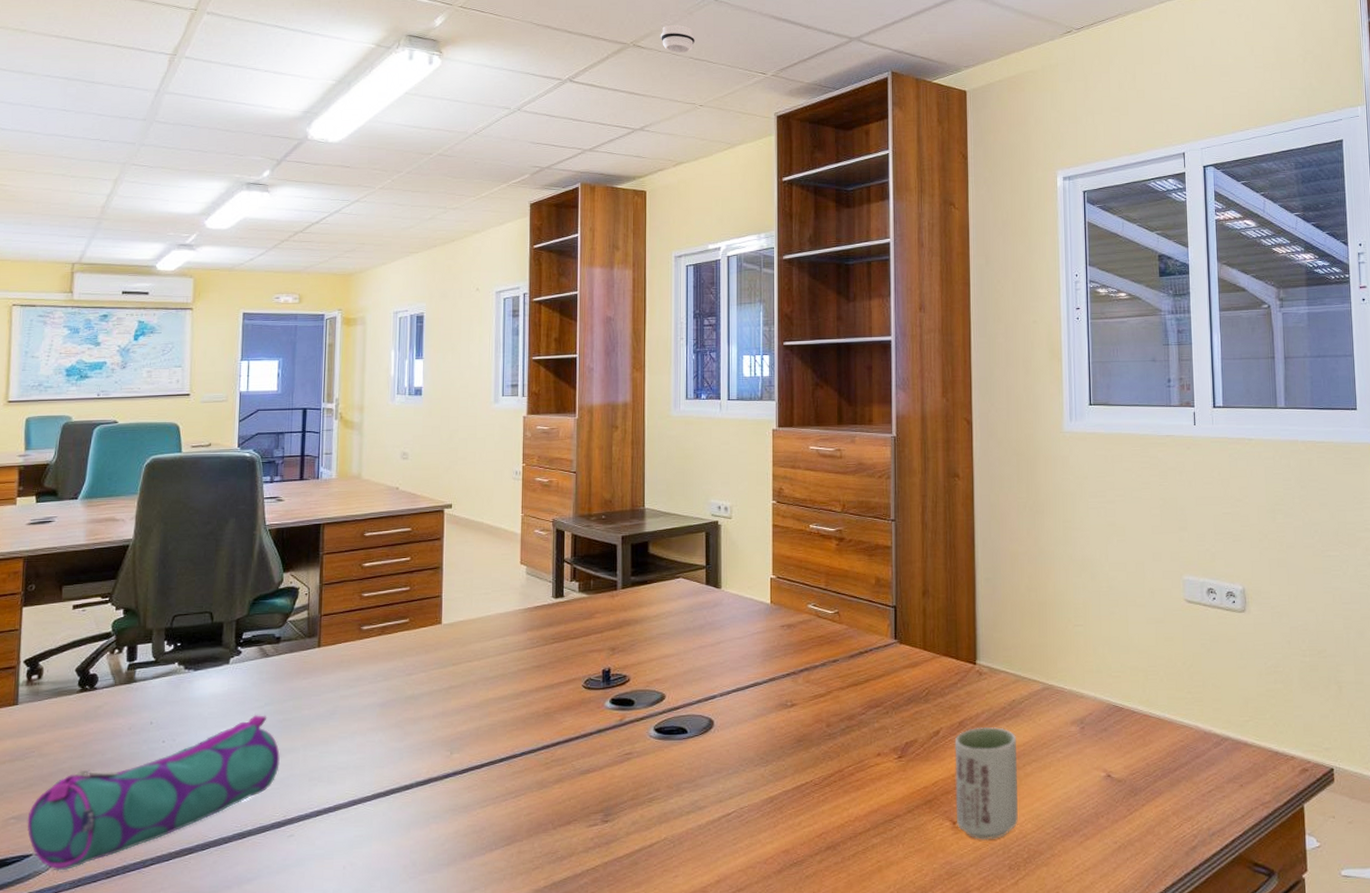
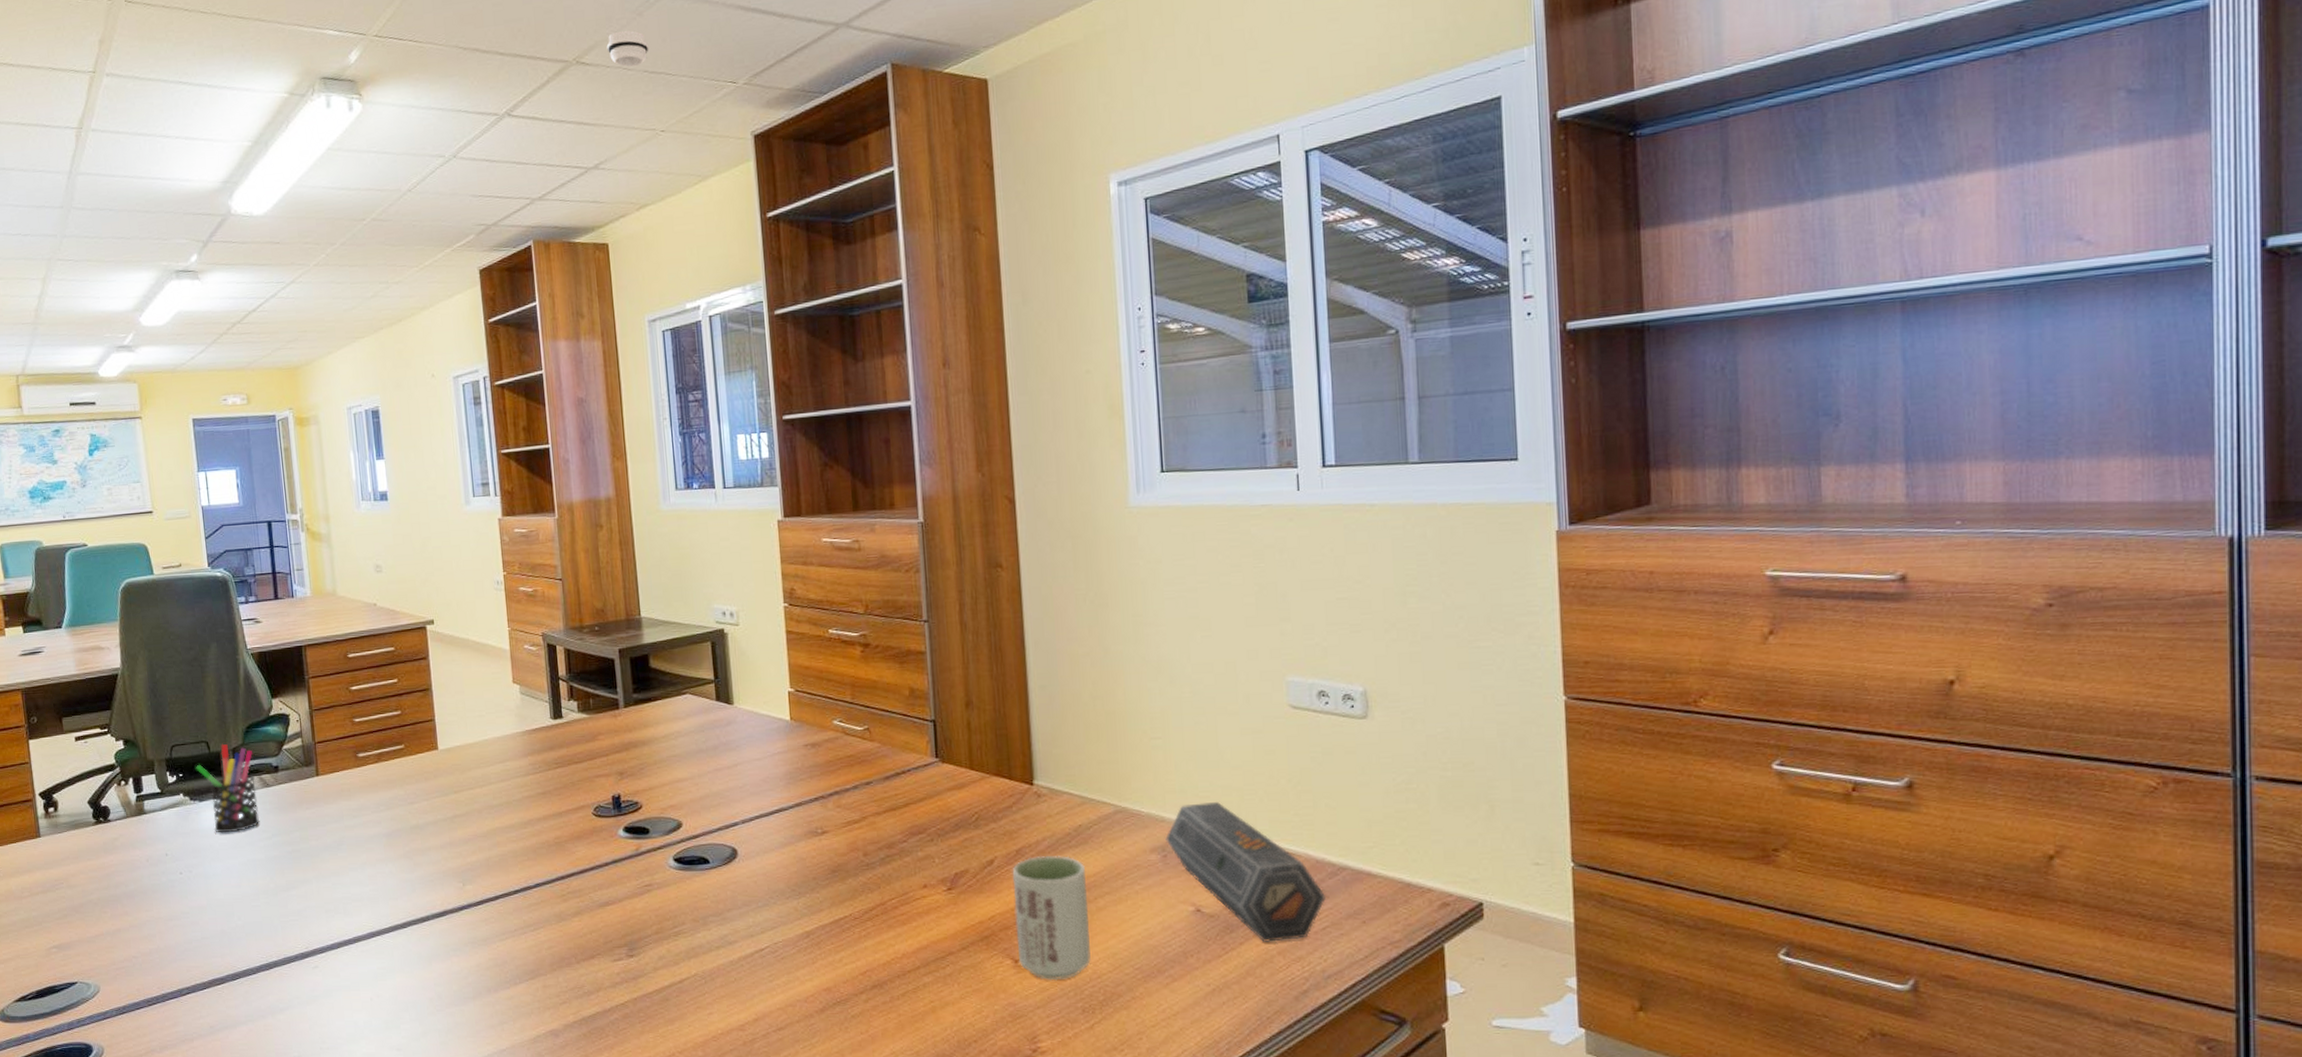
pencil case: present [27,715,280,871] -> none [67,846,295,998]
pen holder: none [195,614,256,702] -> present [195,743,260,833]
speaker: none [1084,681,1211,804] -> present [1165,802,1326,942]

